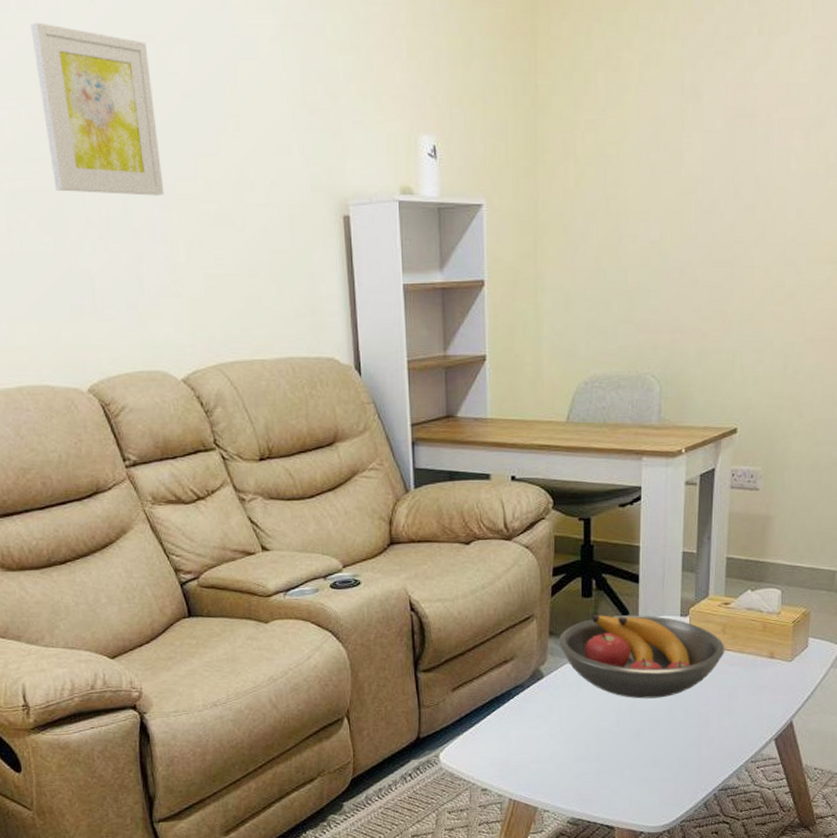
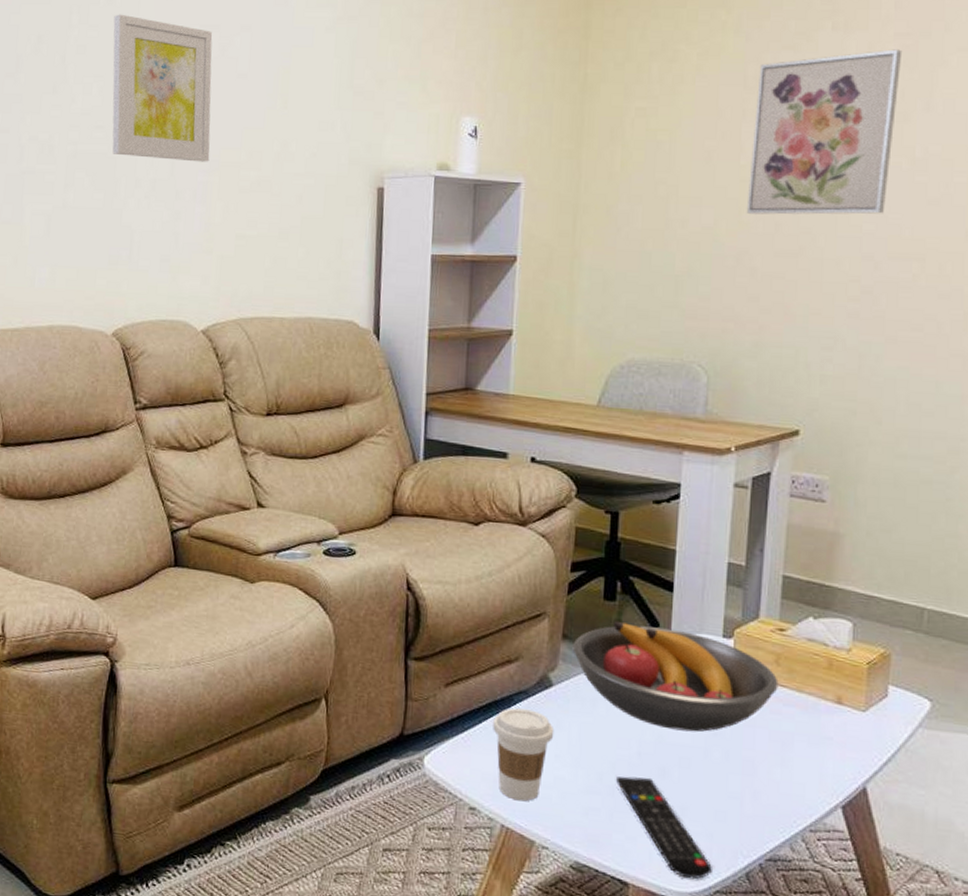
coffee cup: none [496,700,548,777] -> present [493,708,555,802]
remote control: none [599,740,678,815] -> present [615,776,712,880]
wall art: none [688,53,819,226] -> present [746,49,903,215]

